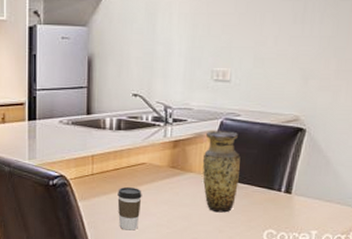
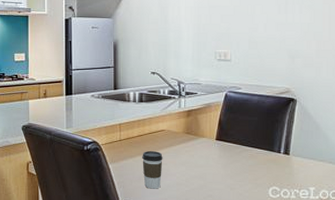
vase: present [202,131,240,213] -> none [212,102,244,172]

